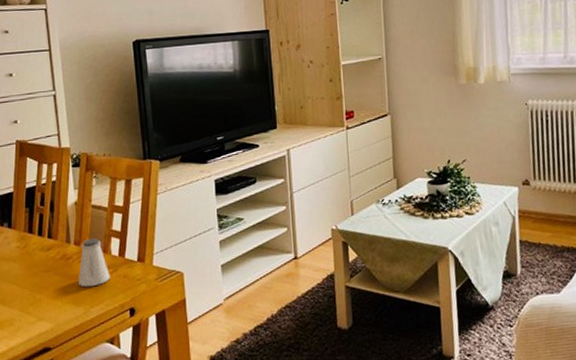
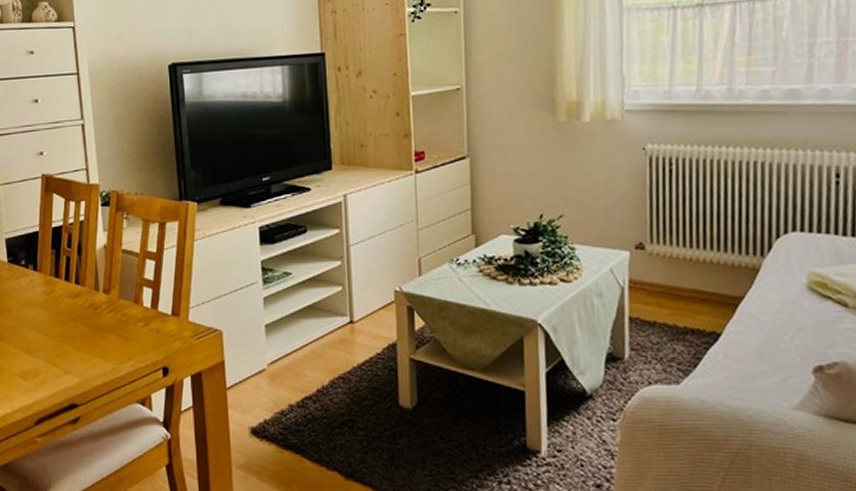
saltshaker: present [78,238,110,287] -> none [107,287,142,341]

